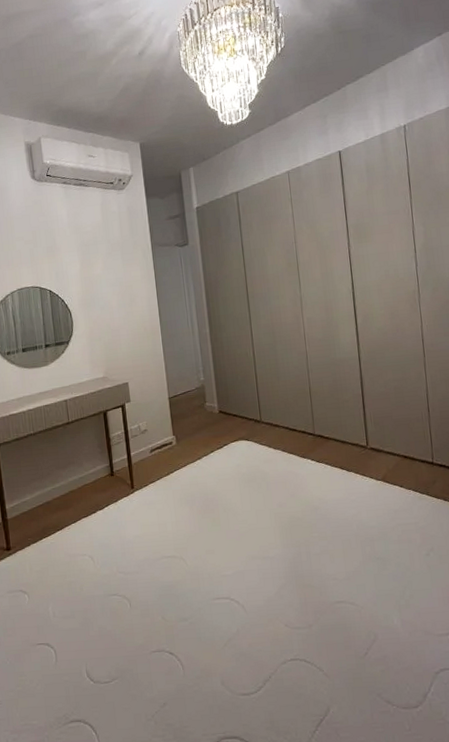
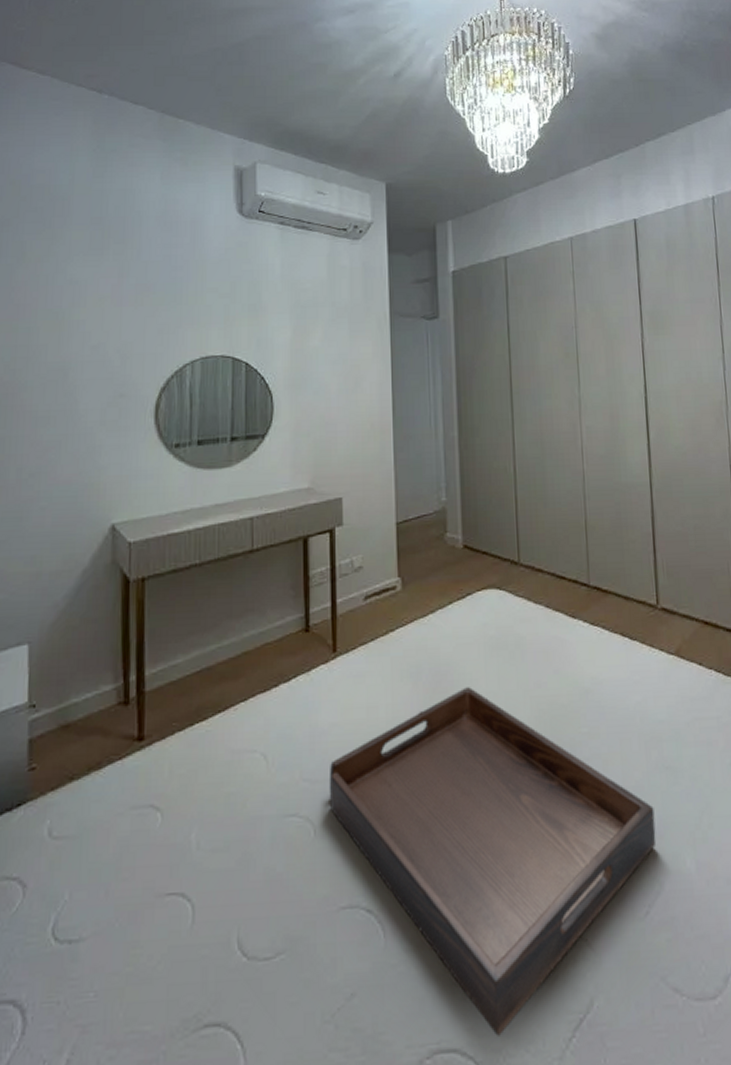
serving tray: none [136,508,371,729] -> present [328,687,657,1036]

